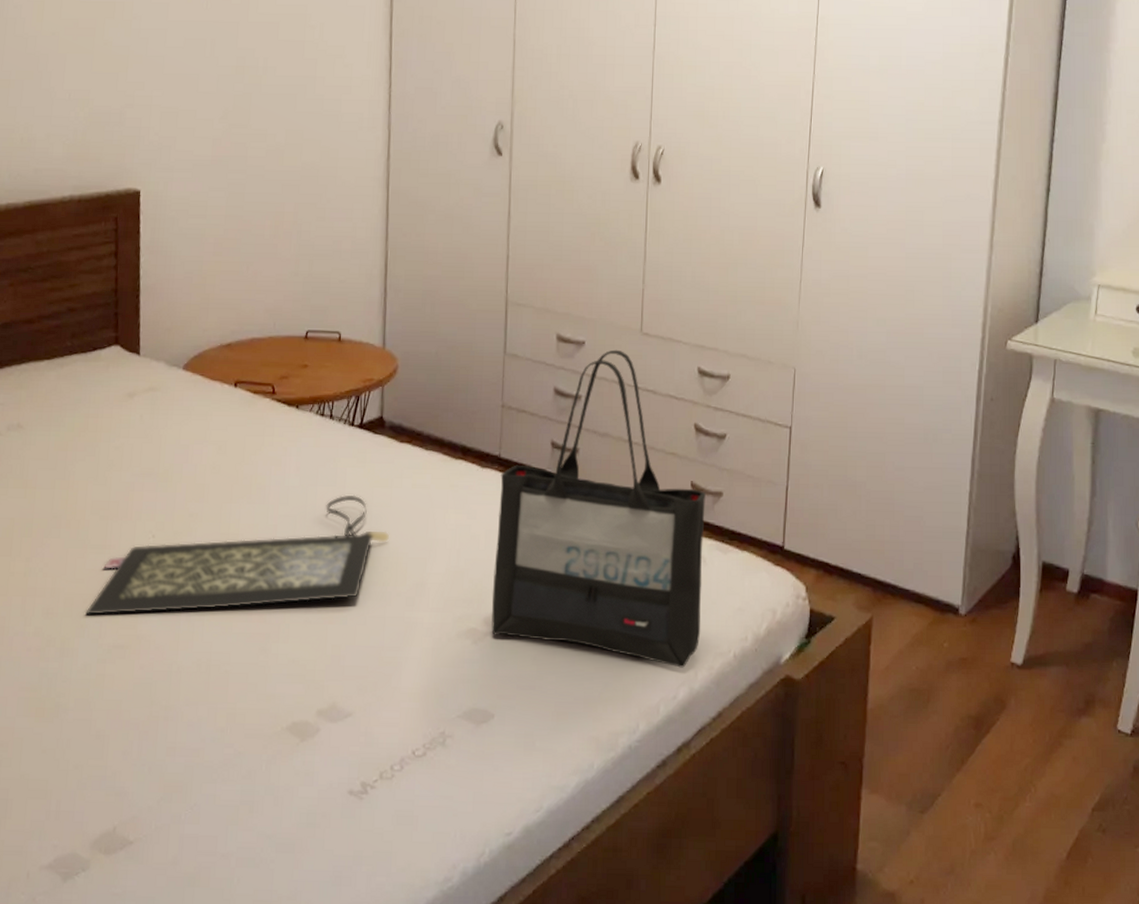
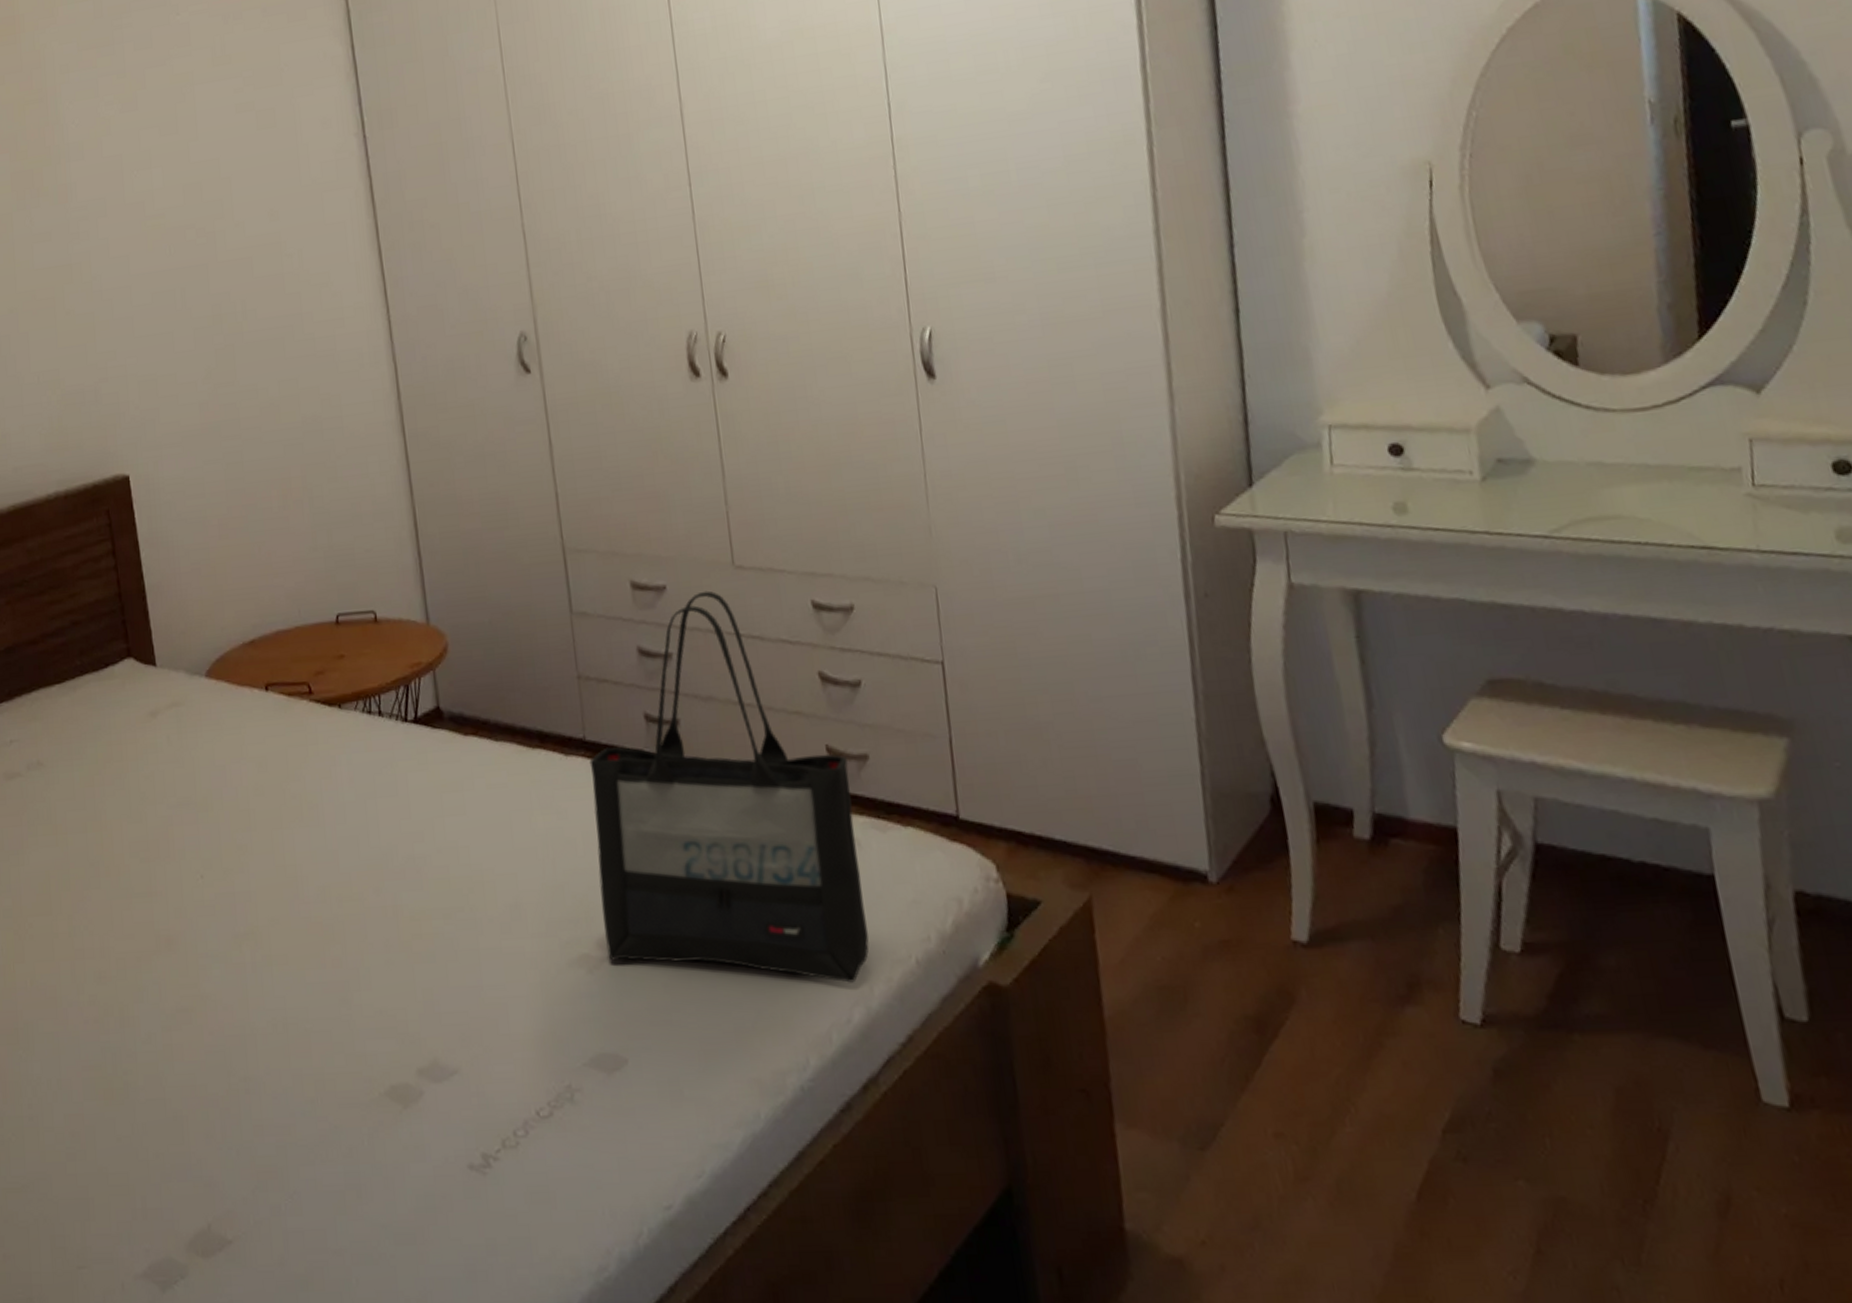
clutch bag: present [85,495,389,616] -> none [141,804,469,977]

